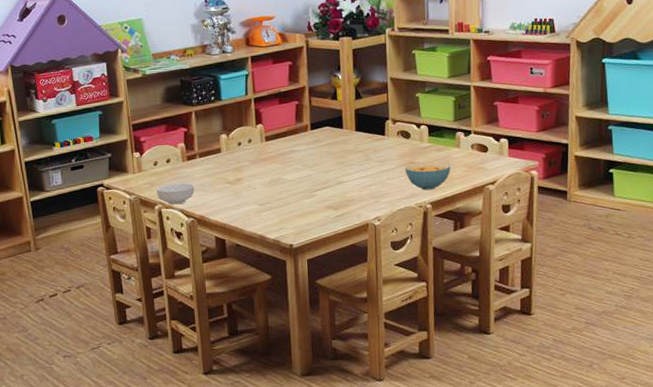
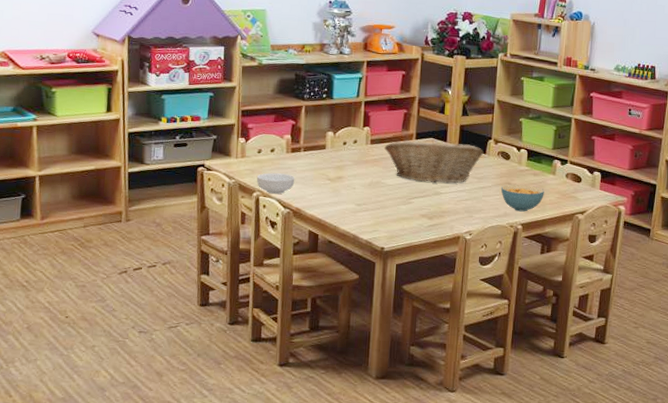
fruit basket: none [280,128,382,173] -> present [384,140,484,183]

